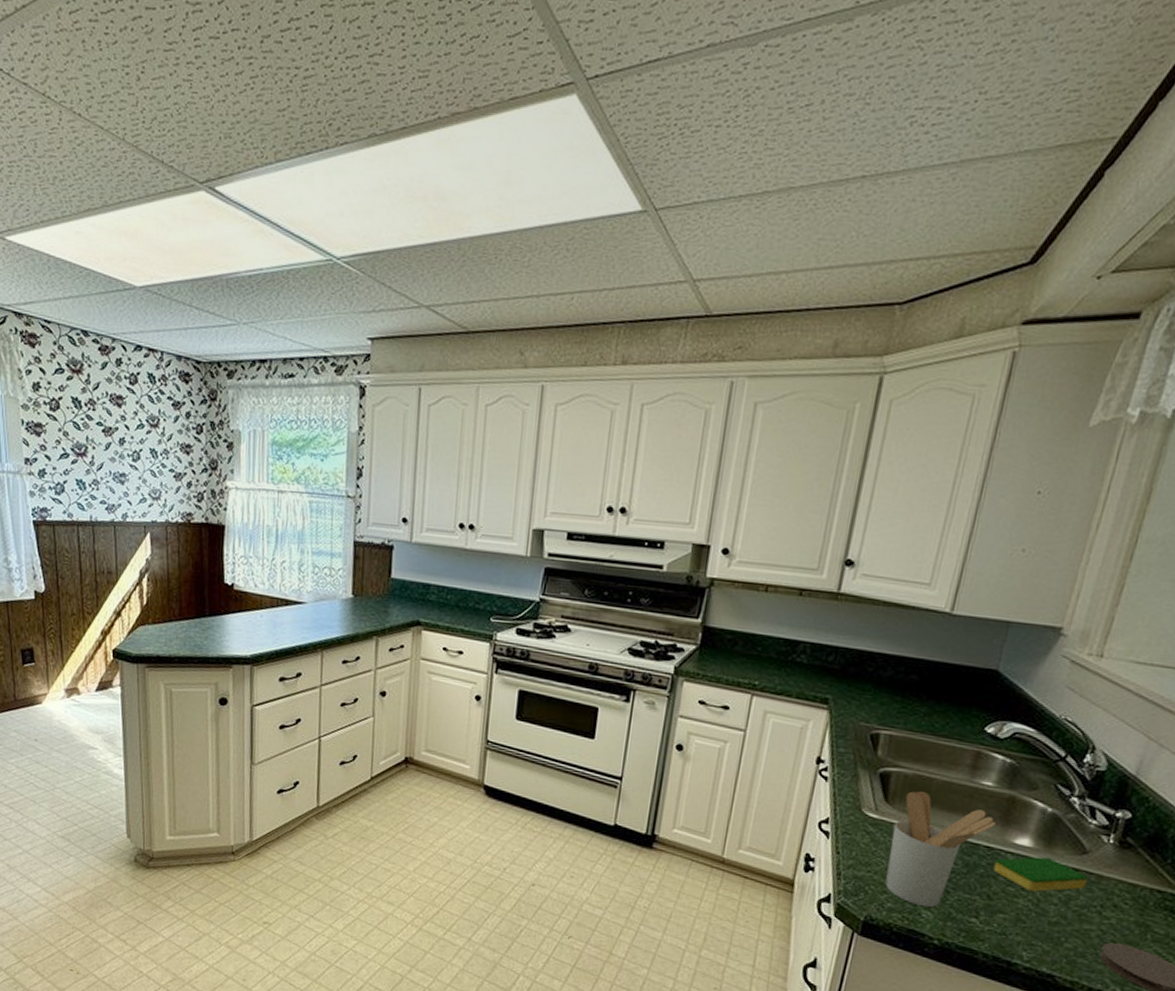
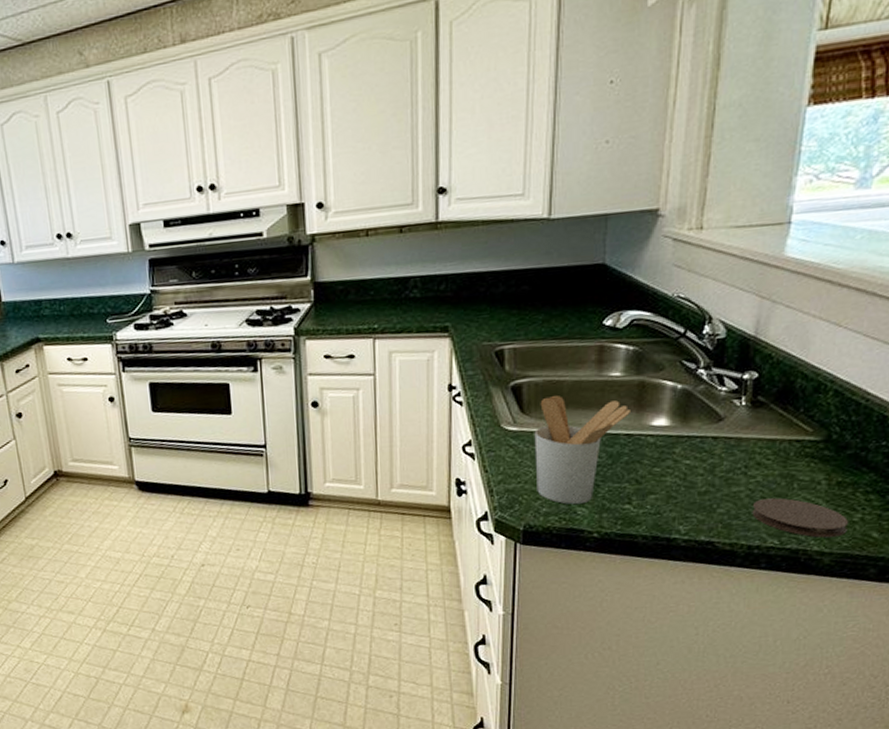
dish sponge: present [993,856,1088,892] -> none [636,431,728,468]

